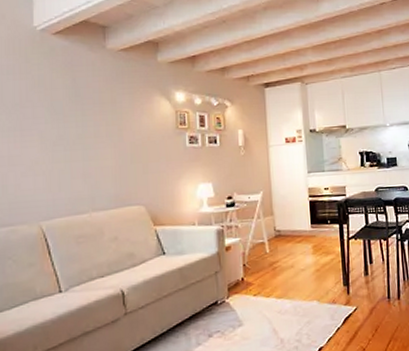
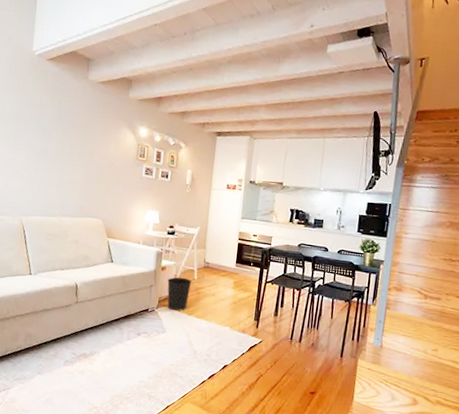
wastebasket: none [235,253,265,297] -> present [167,277,192,311]

